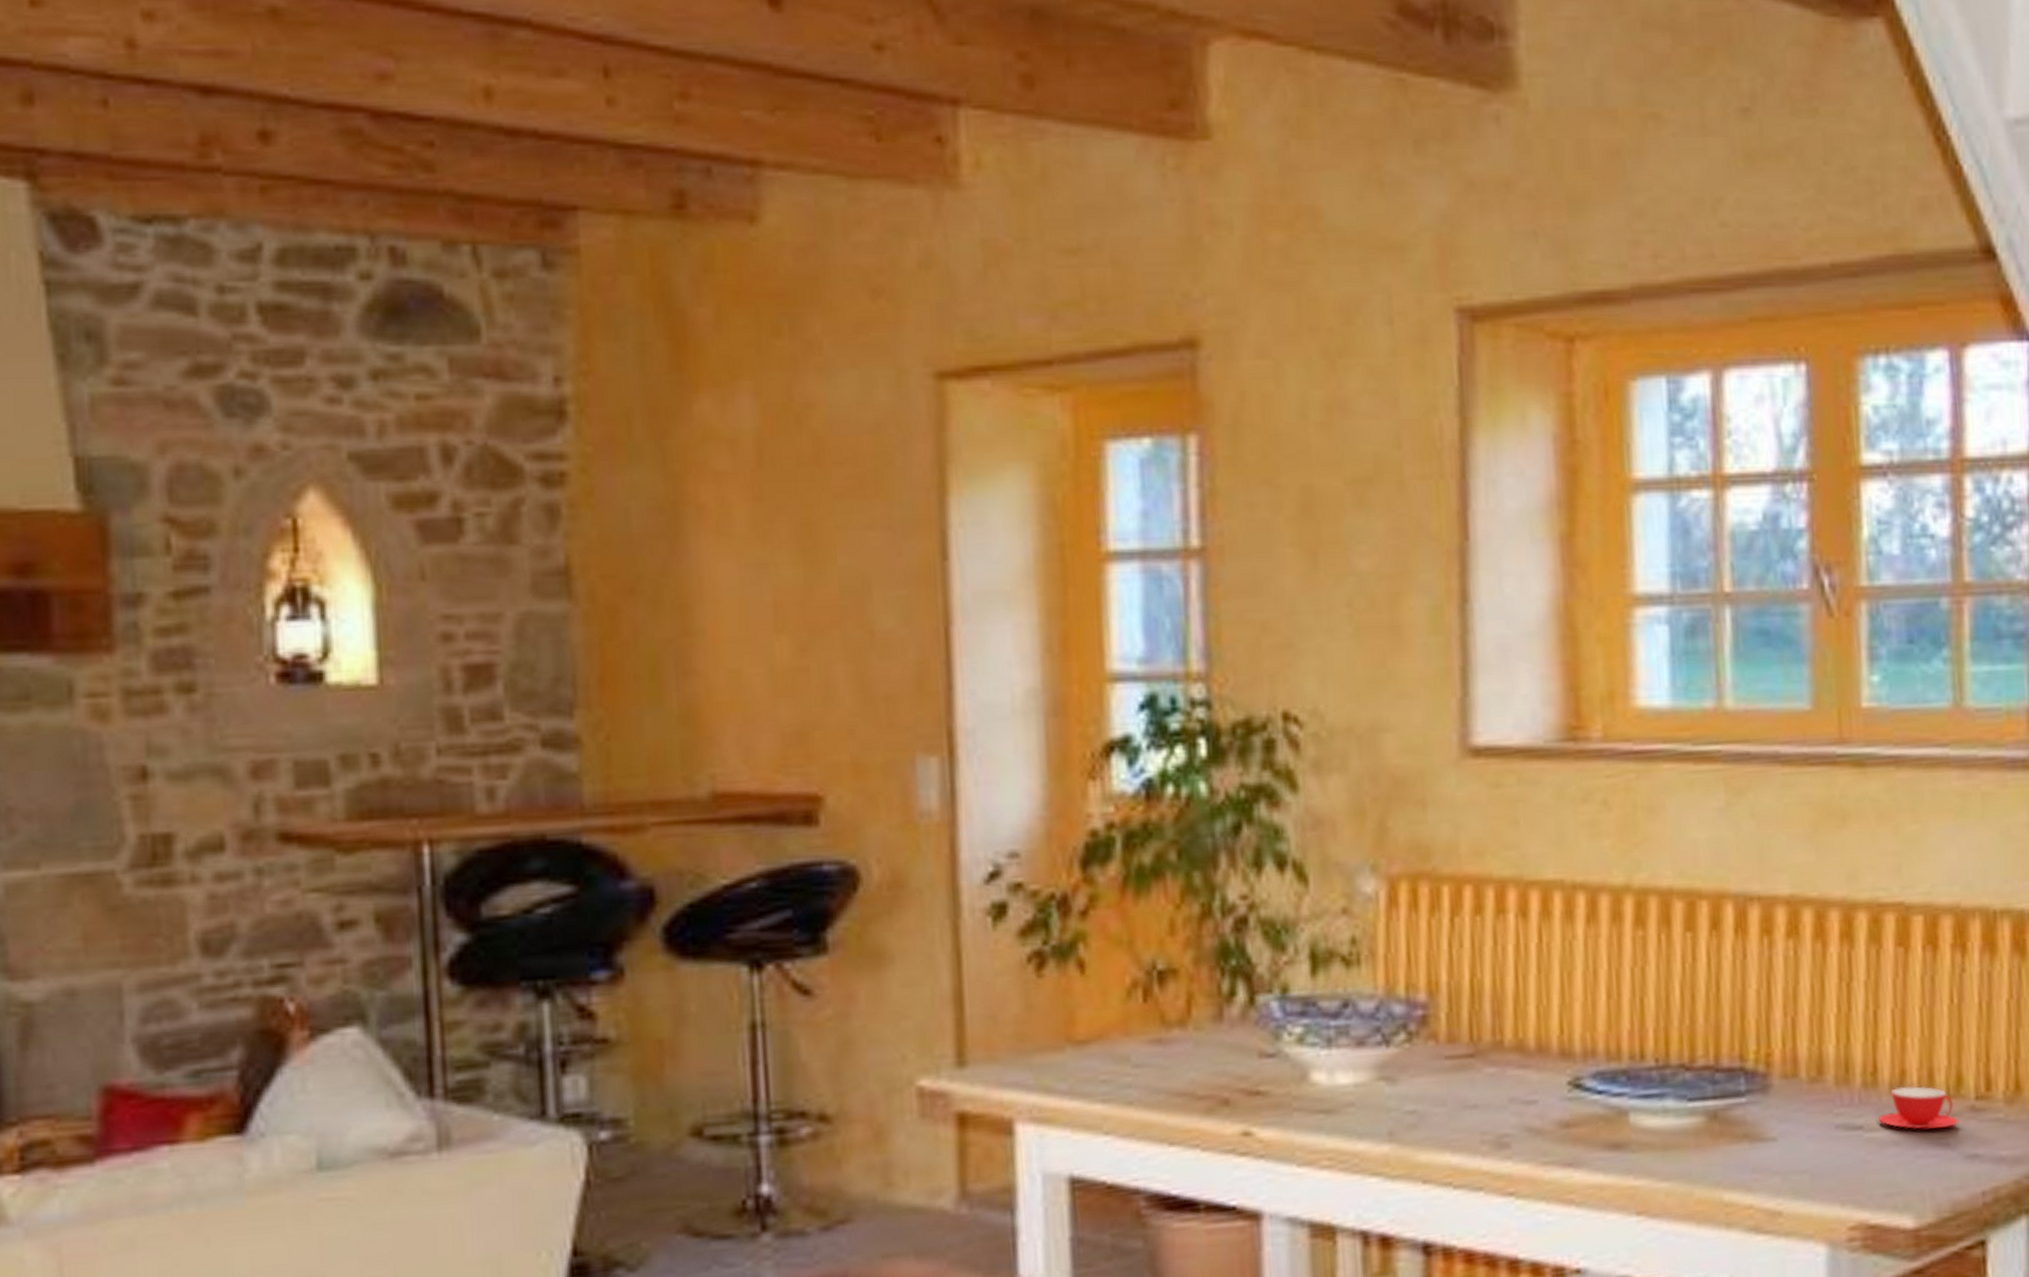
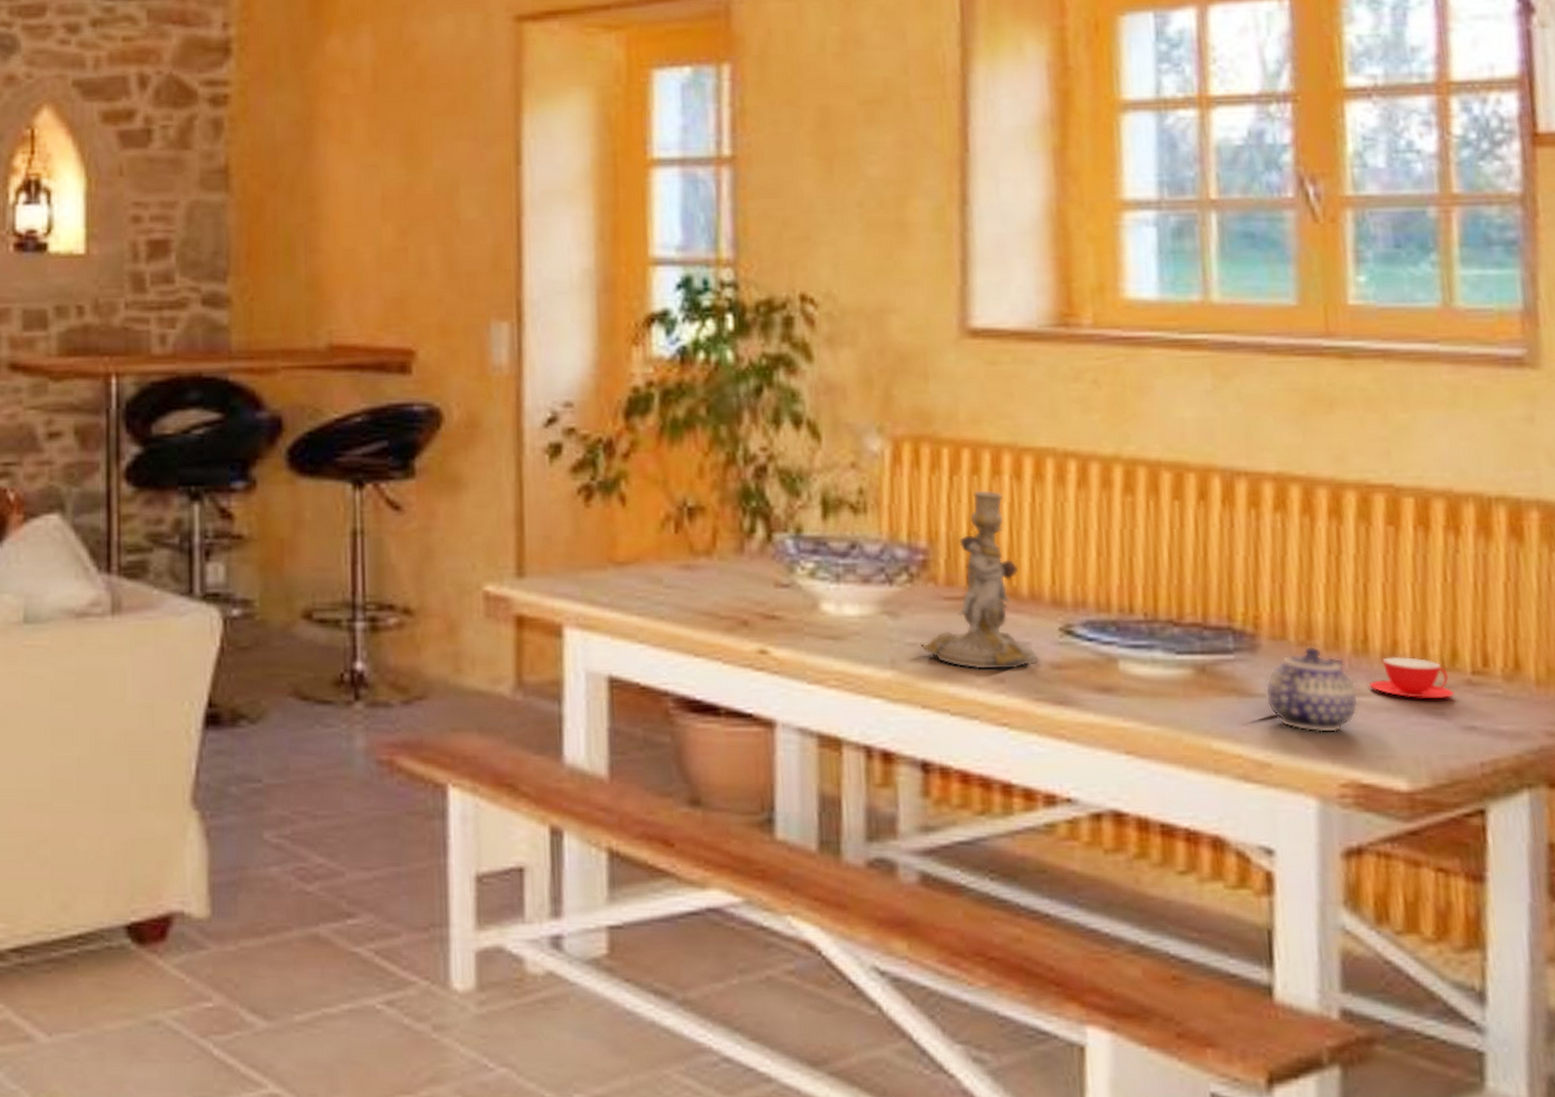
candlestick: none [1420,932,1546,1135] -> present [920,490,1039,670]
teapot: none [1776,1082,1868,1175] -> present [1265,646,1359,733]

